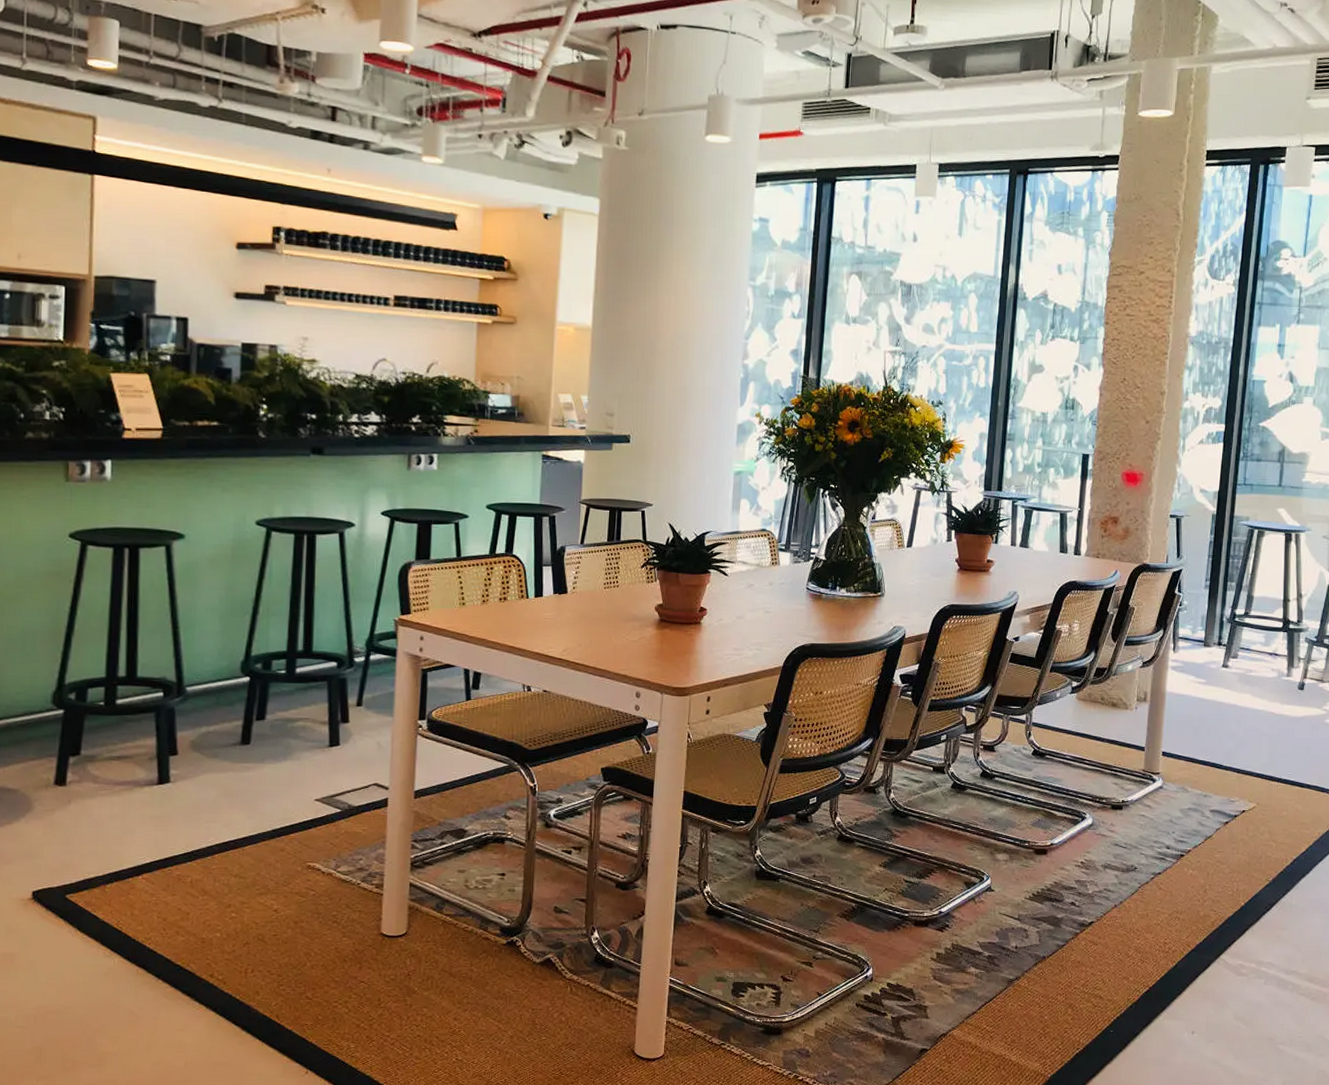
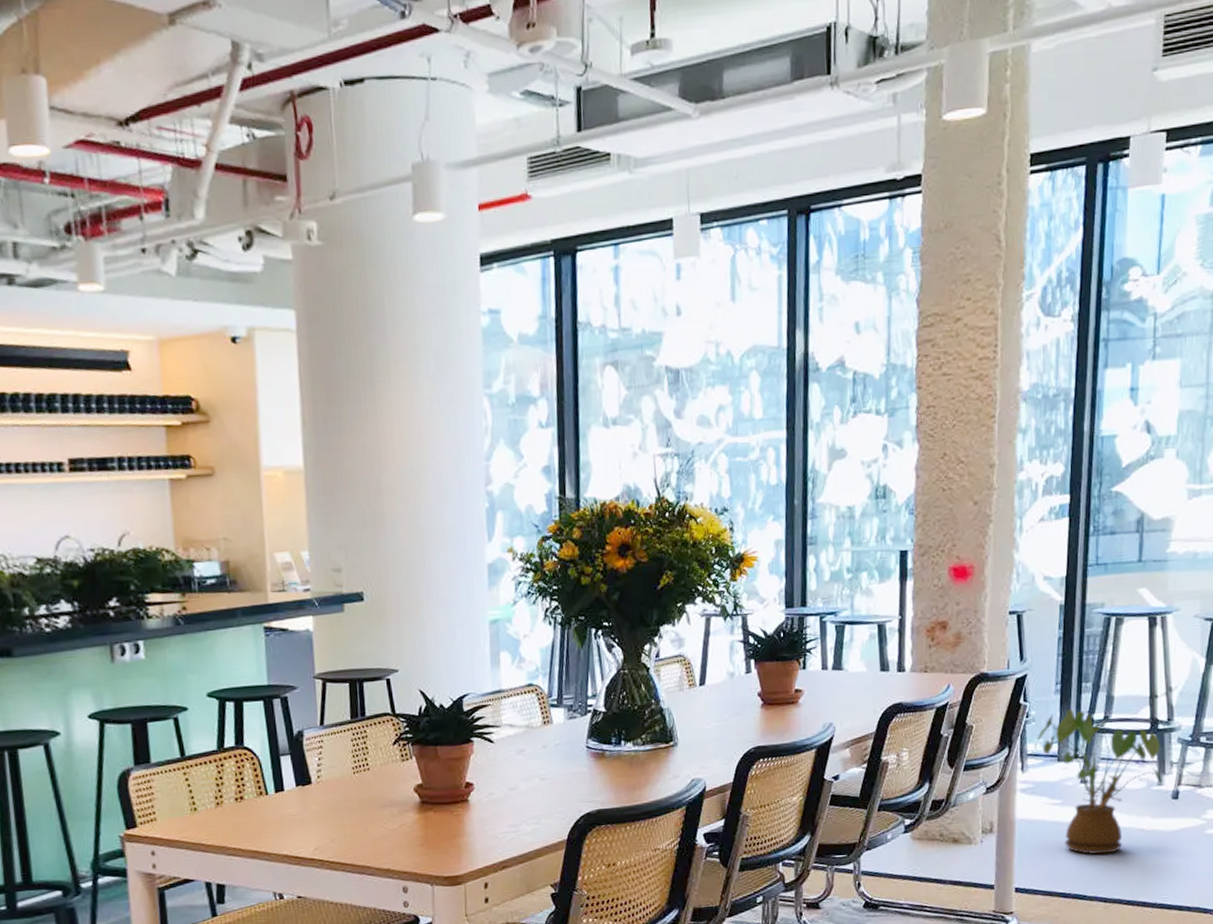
house plant: none [1185,603,1291,731] -> present [1035,709,1162,855]

